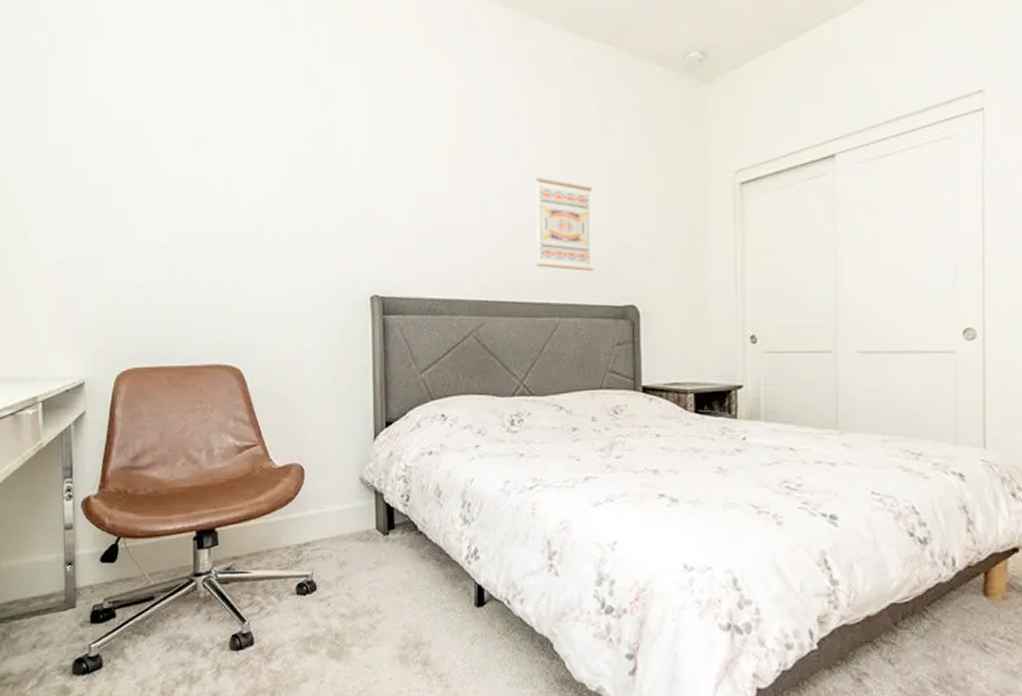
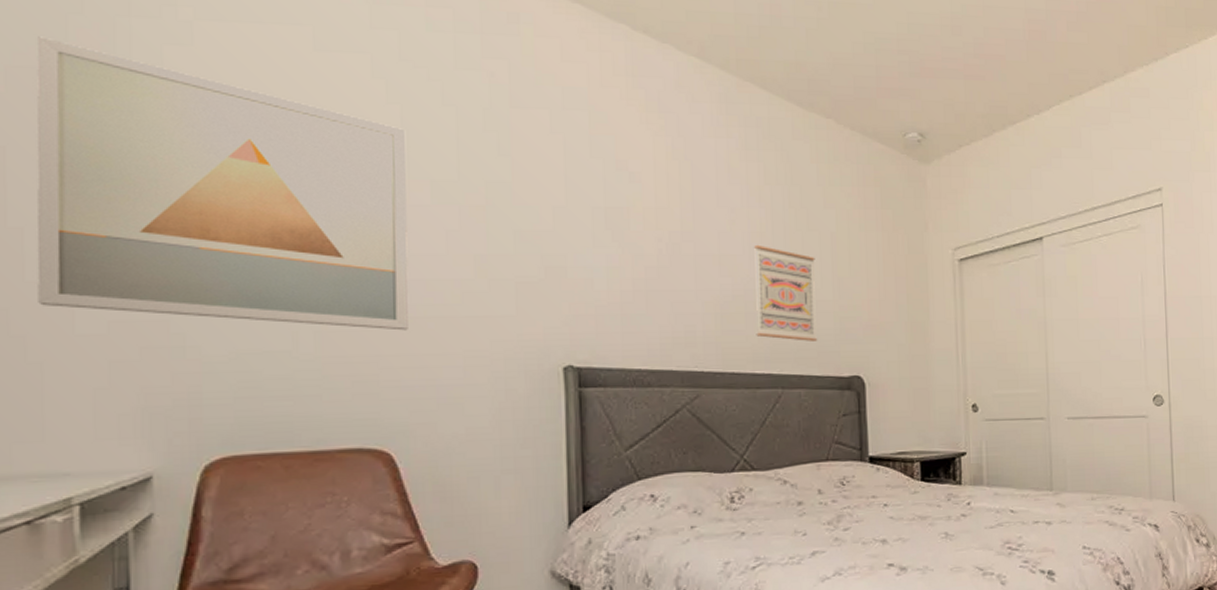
wall art: none [10,41,253,265] -> present [36,36,409,331]

